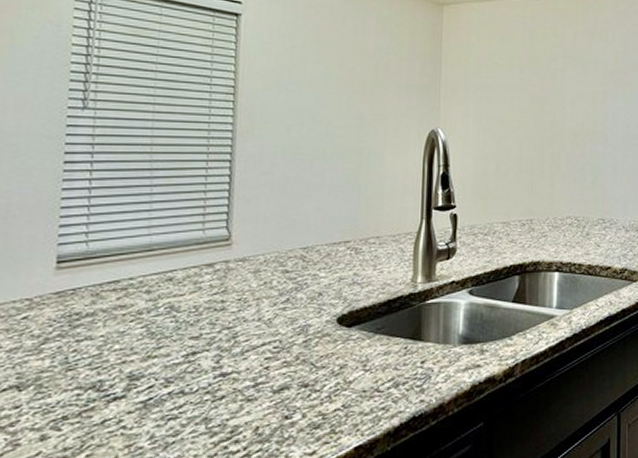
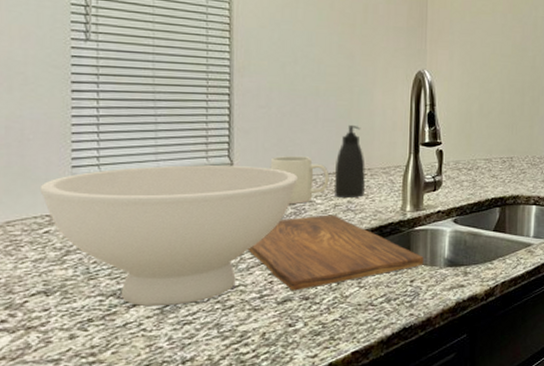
bowl: none [21,238,300,400] -> present [39,165,298,307]
cutting board: none [243,289,436,377] -> present [247,214,424,291]
mug: none [271,225,335,279] -> present [270,156,330,205]
soap dispenser: none [339,189,374,269] -> present [333,124,366,197]

